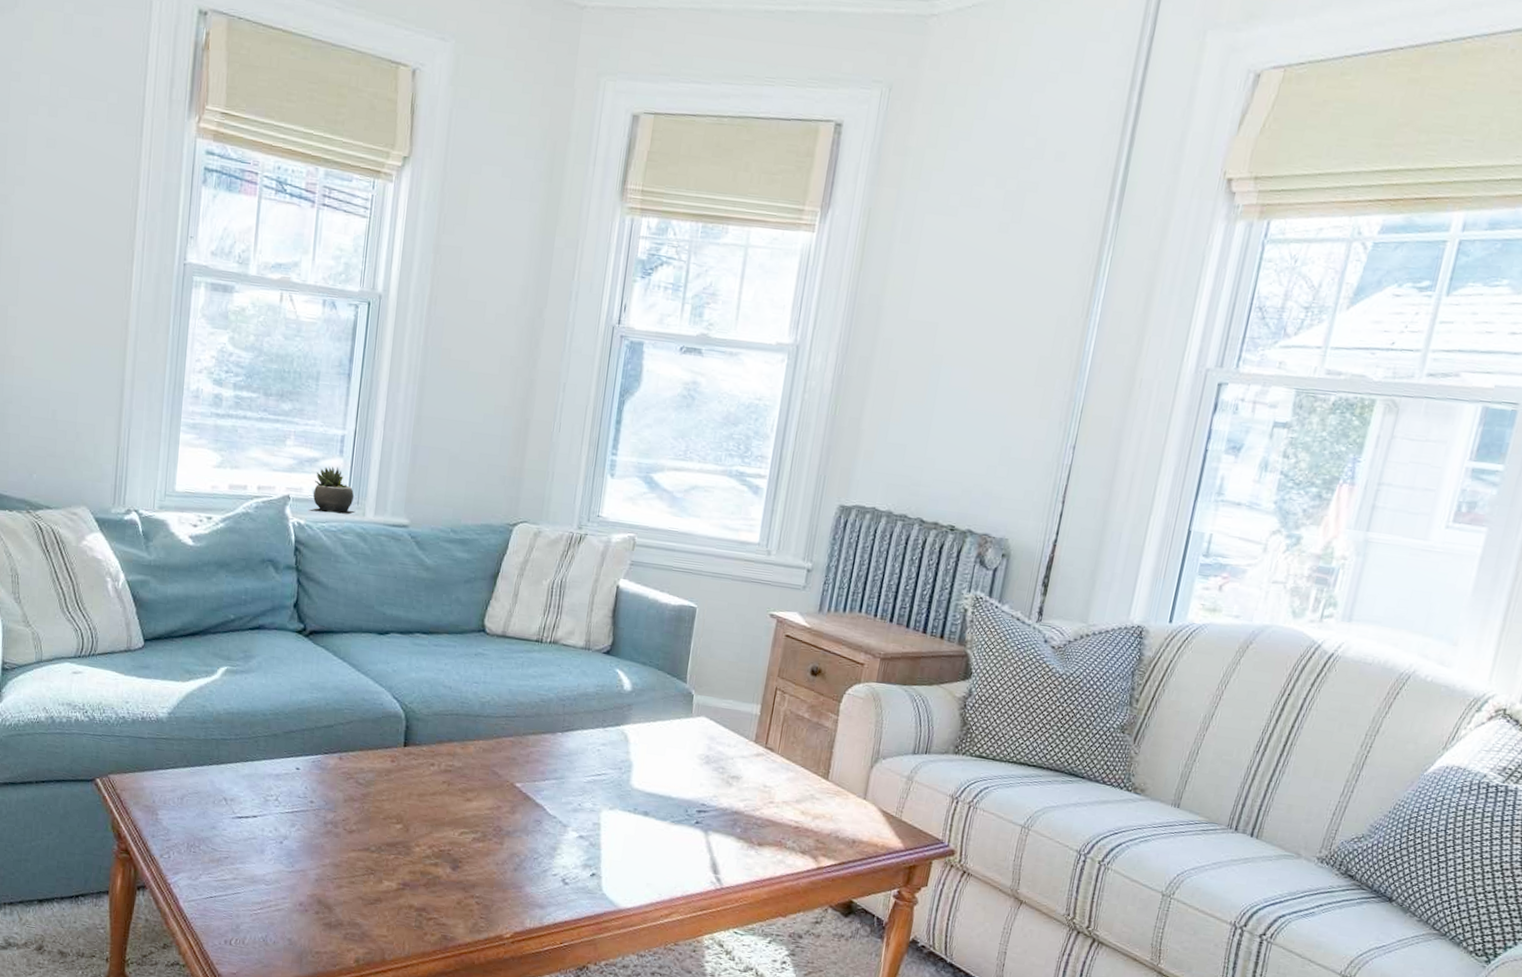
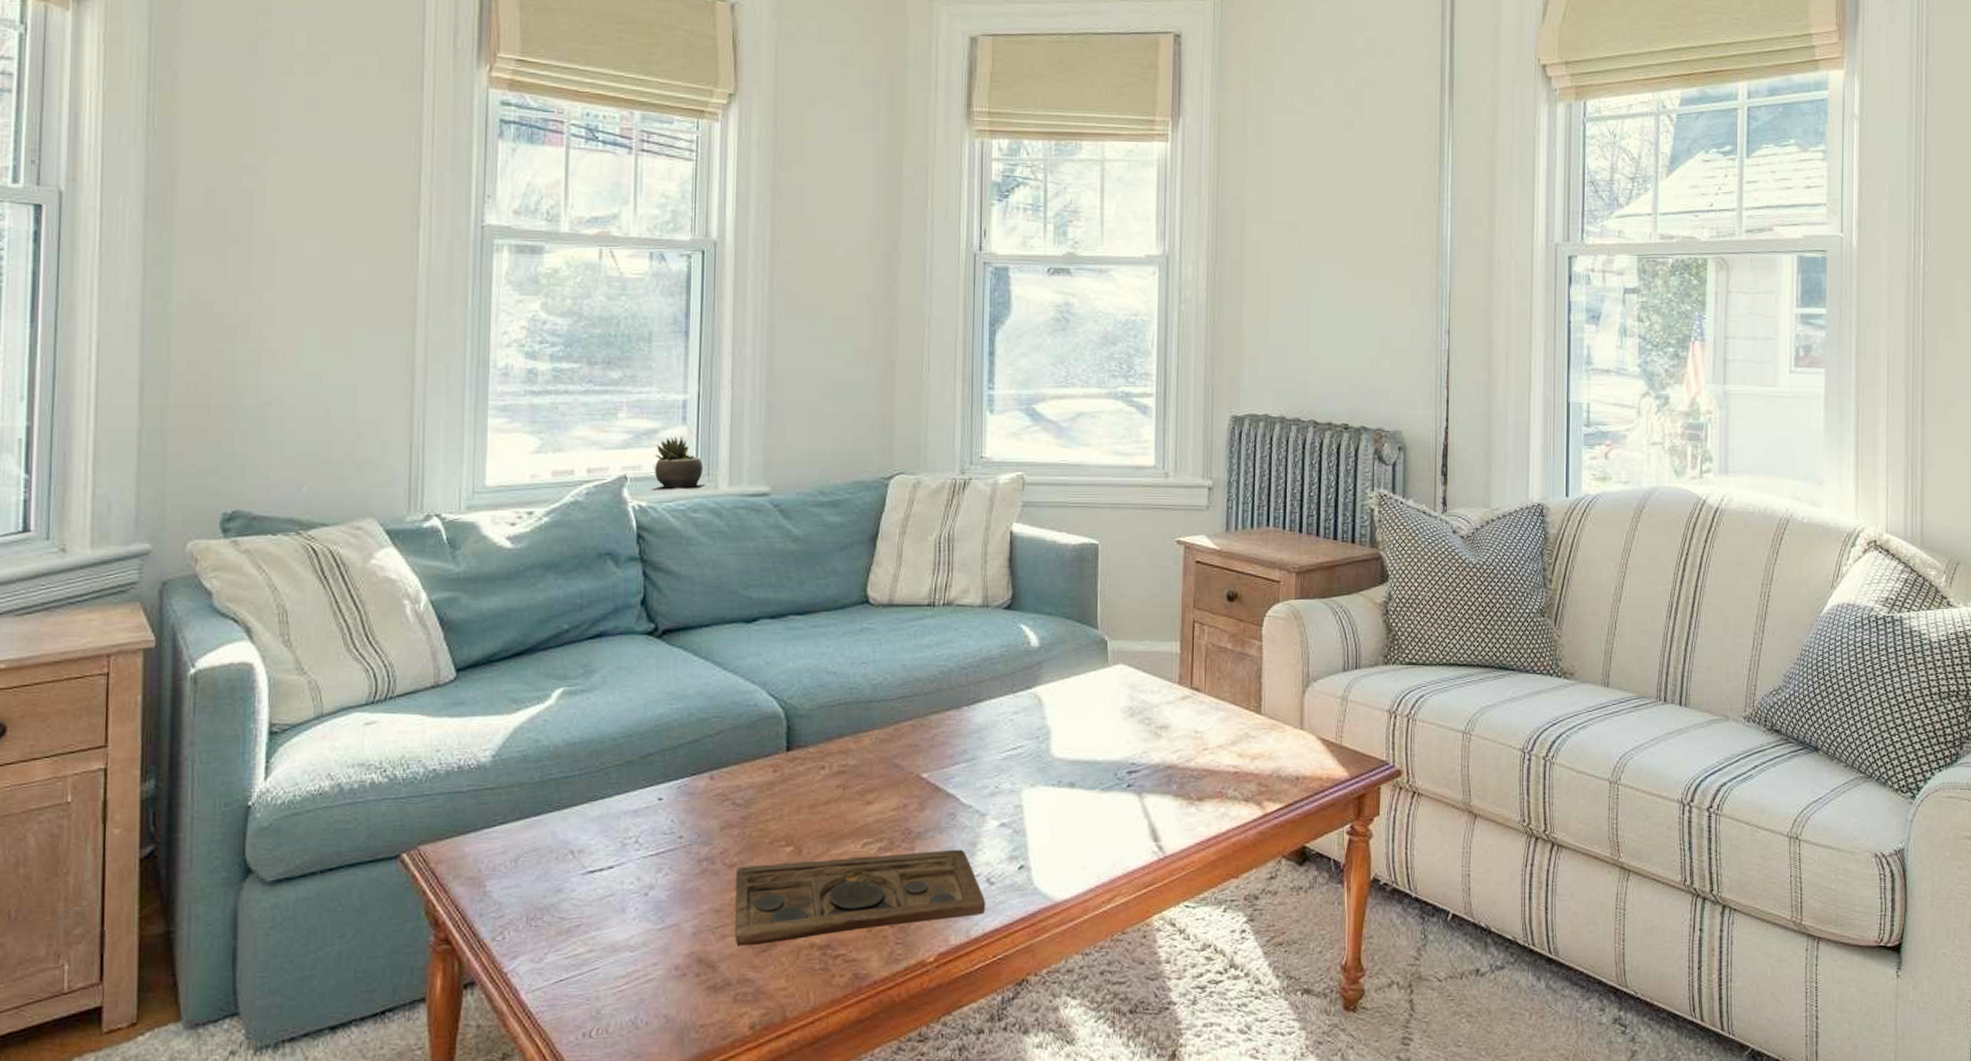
decorative tray: none [349,833,560,908] -> present [734,849,986,947]

